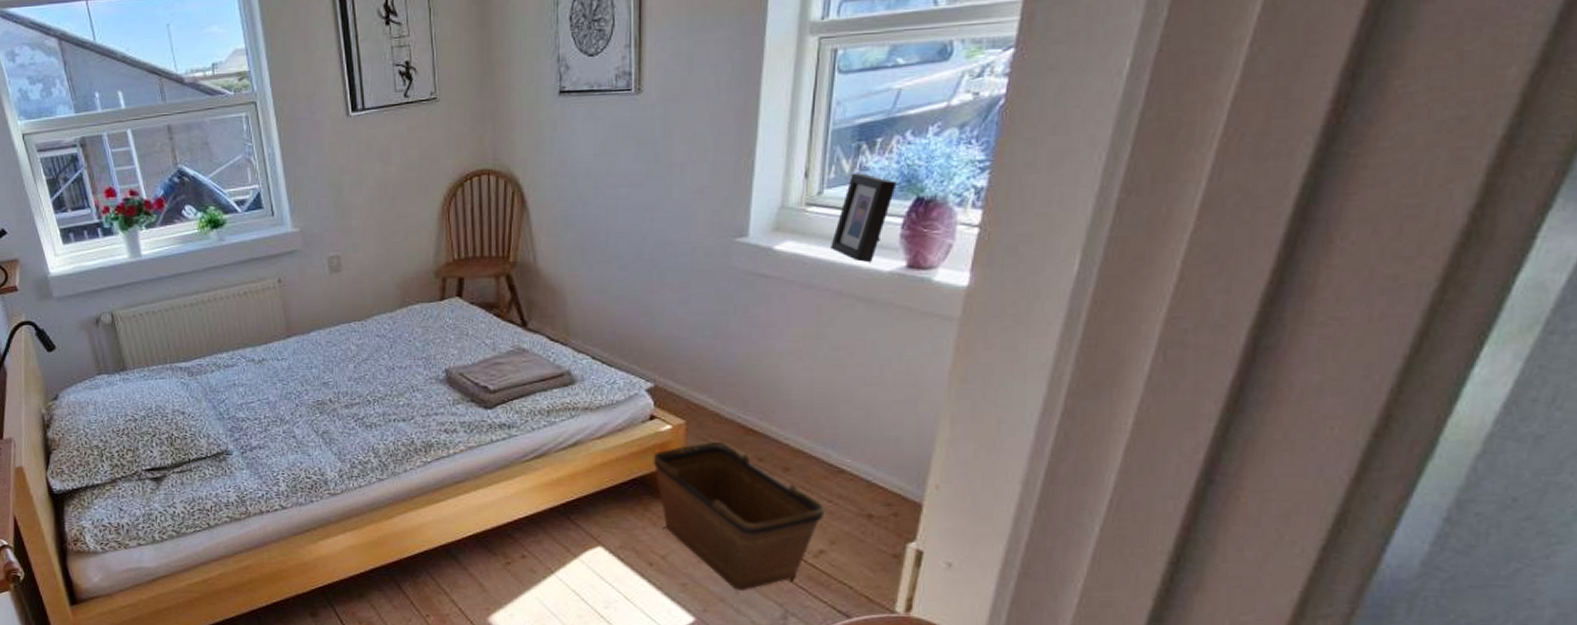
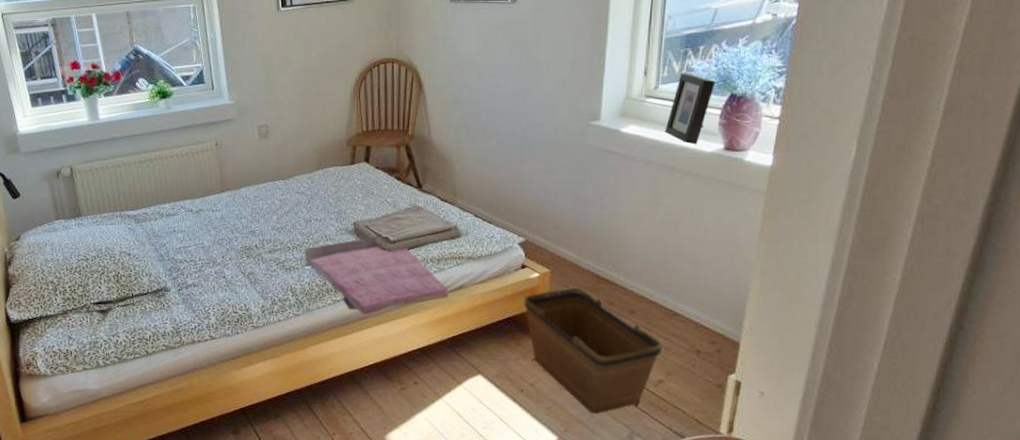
hand towel: none [387,385,561,478] -> present [304,236,449,315]

